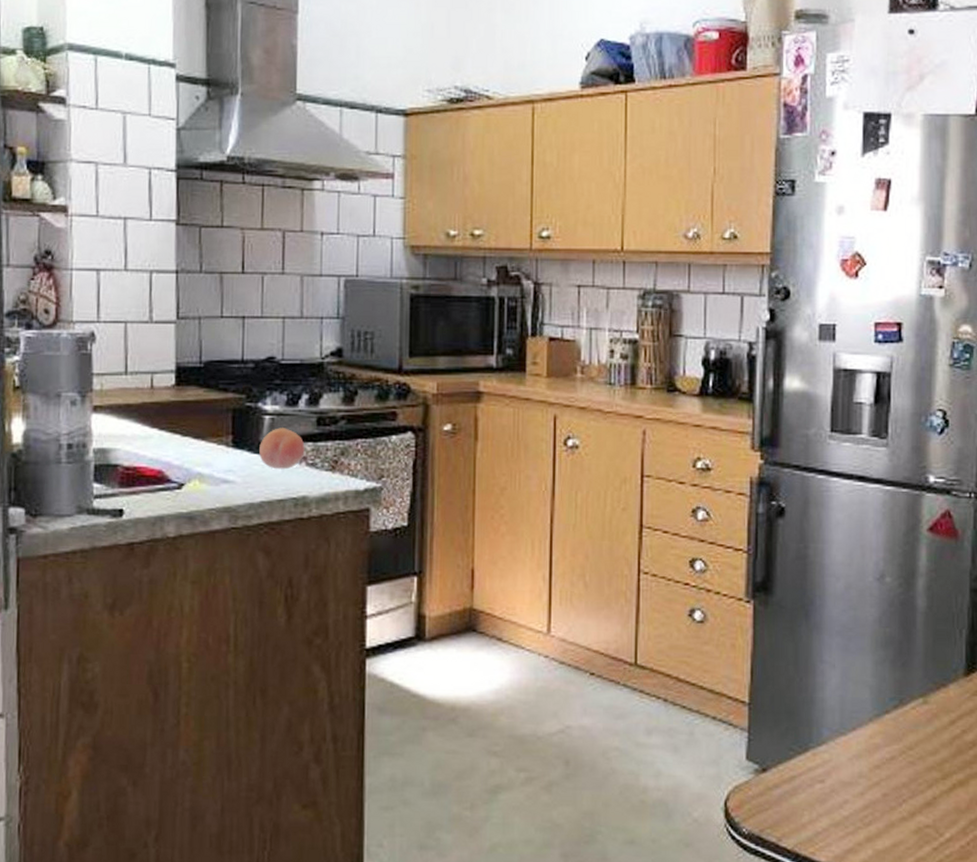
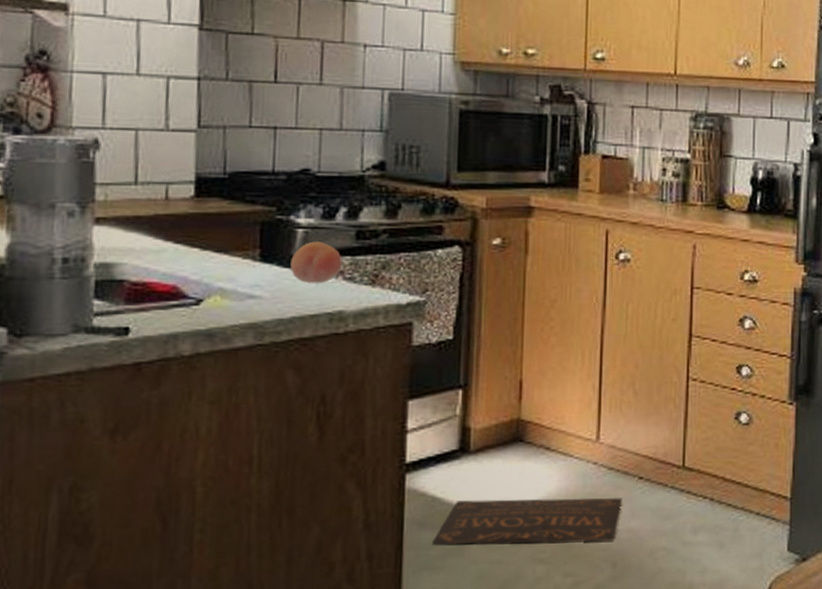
doormat: none [391,688,574,736] -> present [432,498,623,545]

